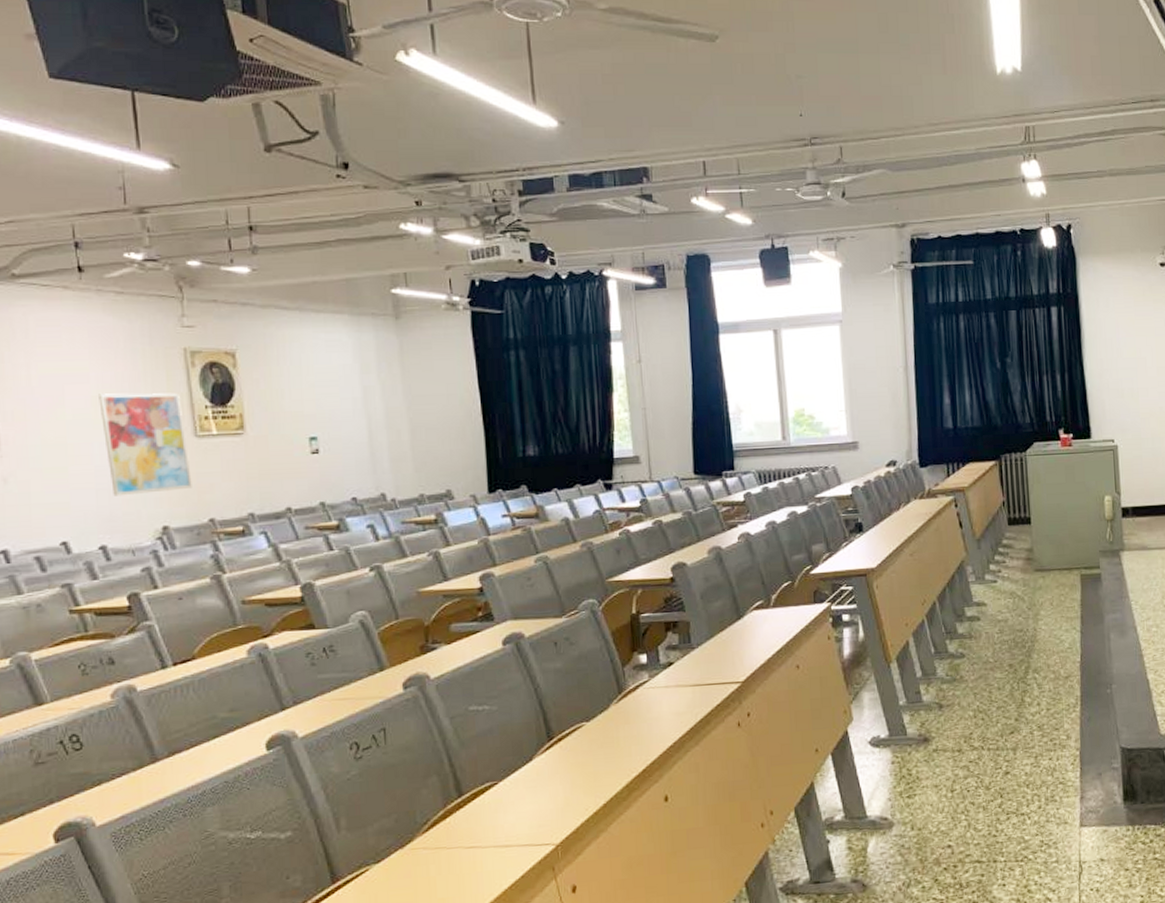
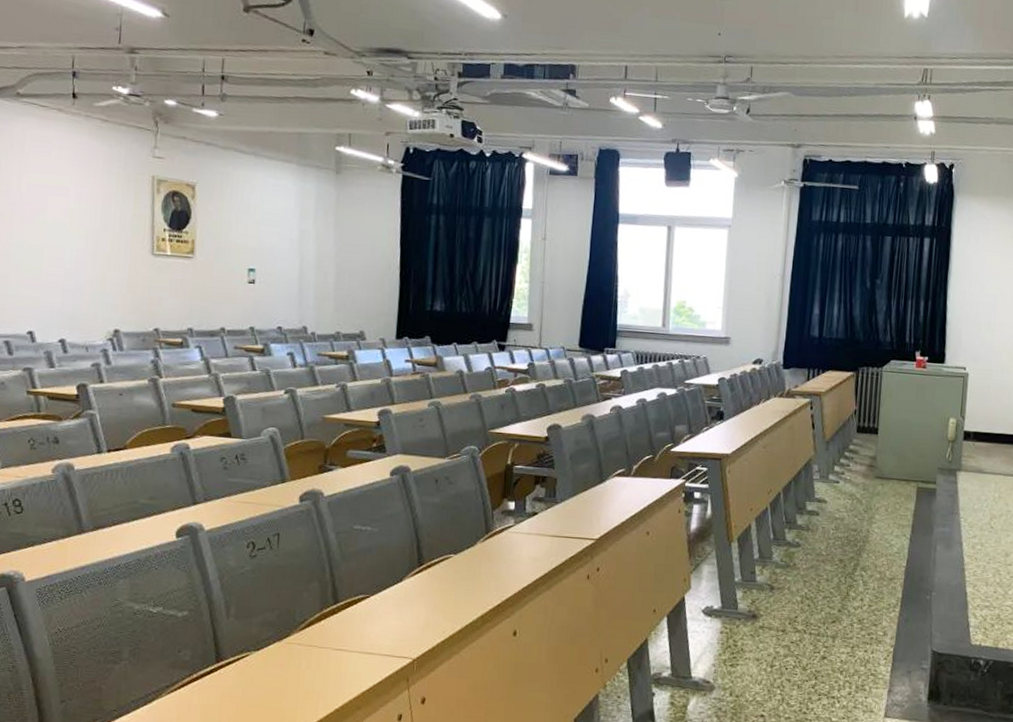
wall art: present [99,393,192,496] -> none [75,207,144,300]

